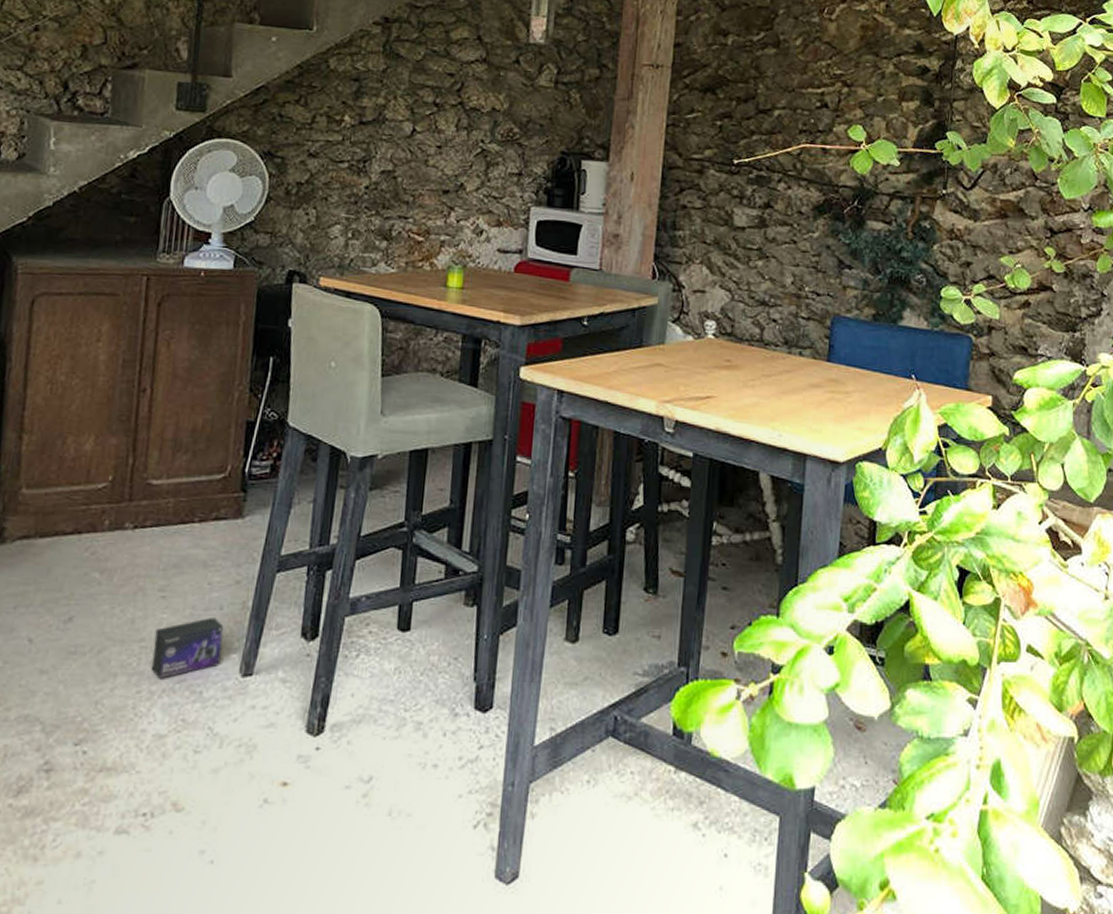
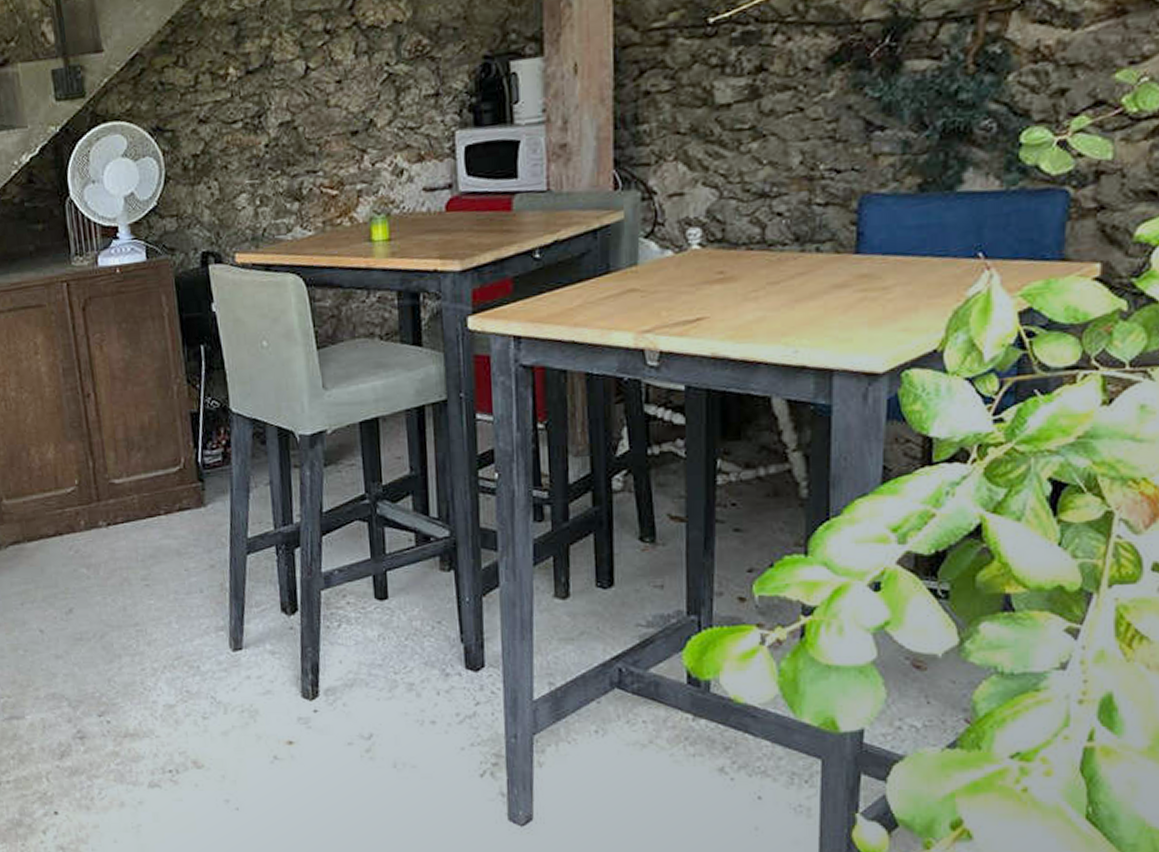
box: present [151,616,224,679] -> none [146,599,210,657]

